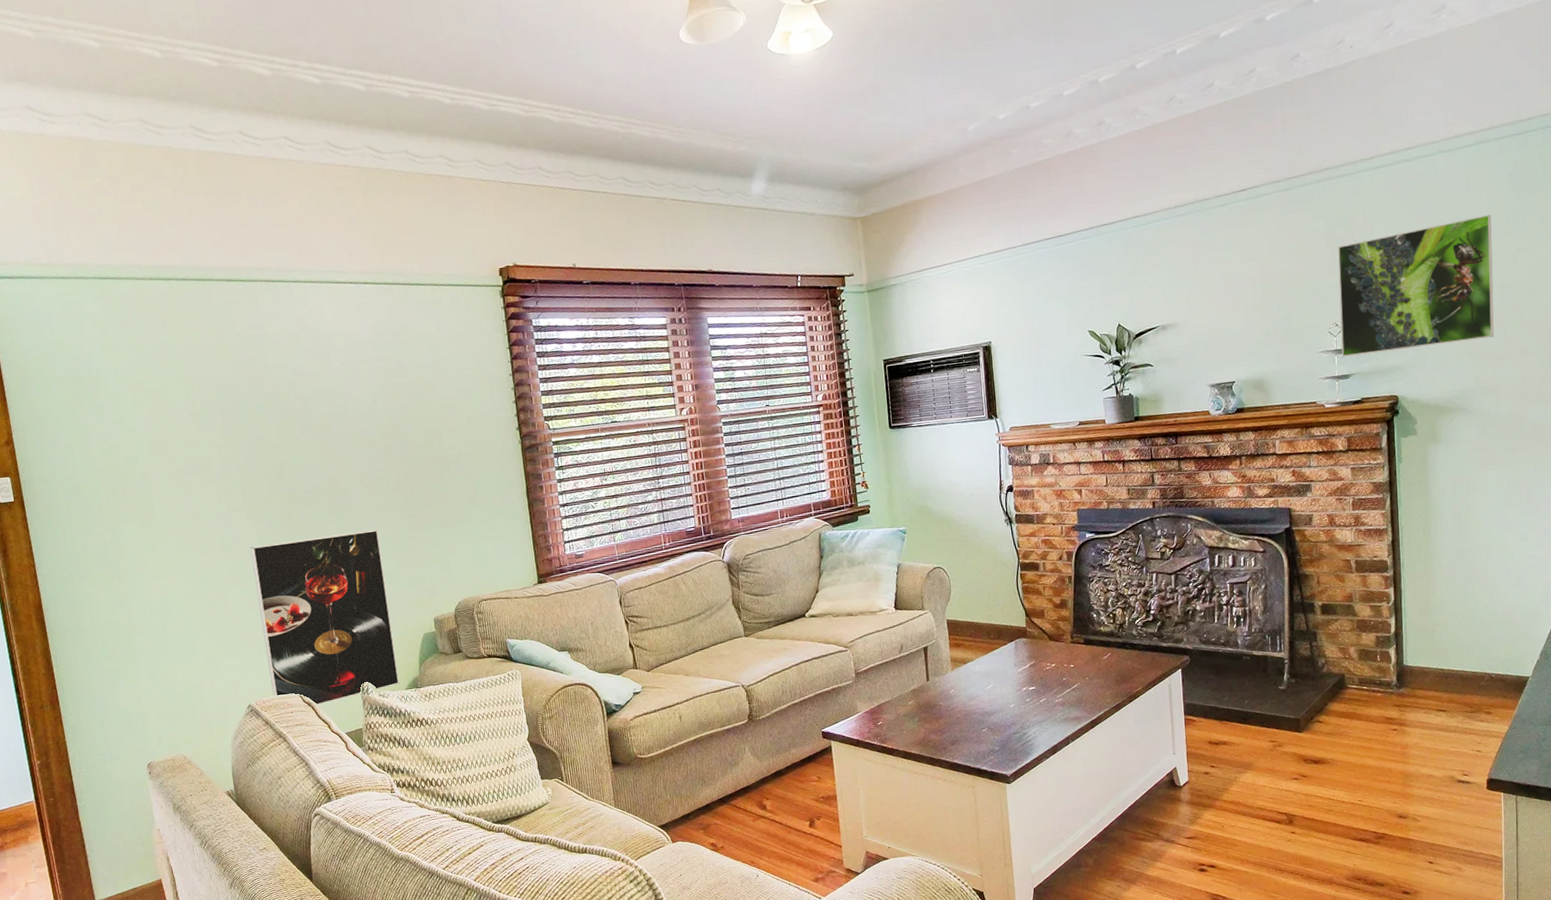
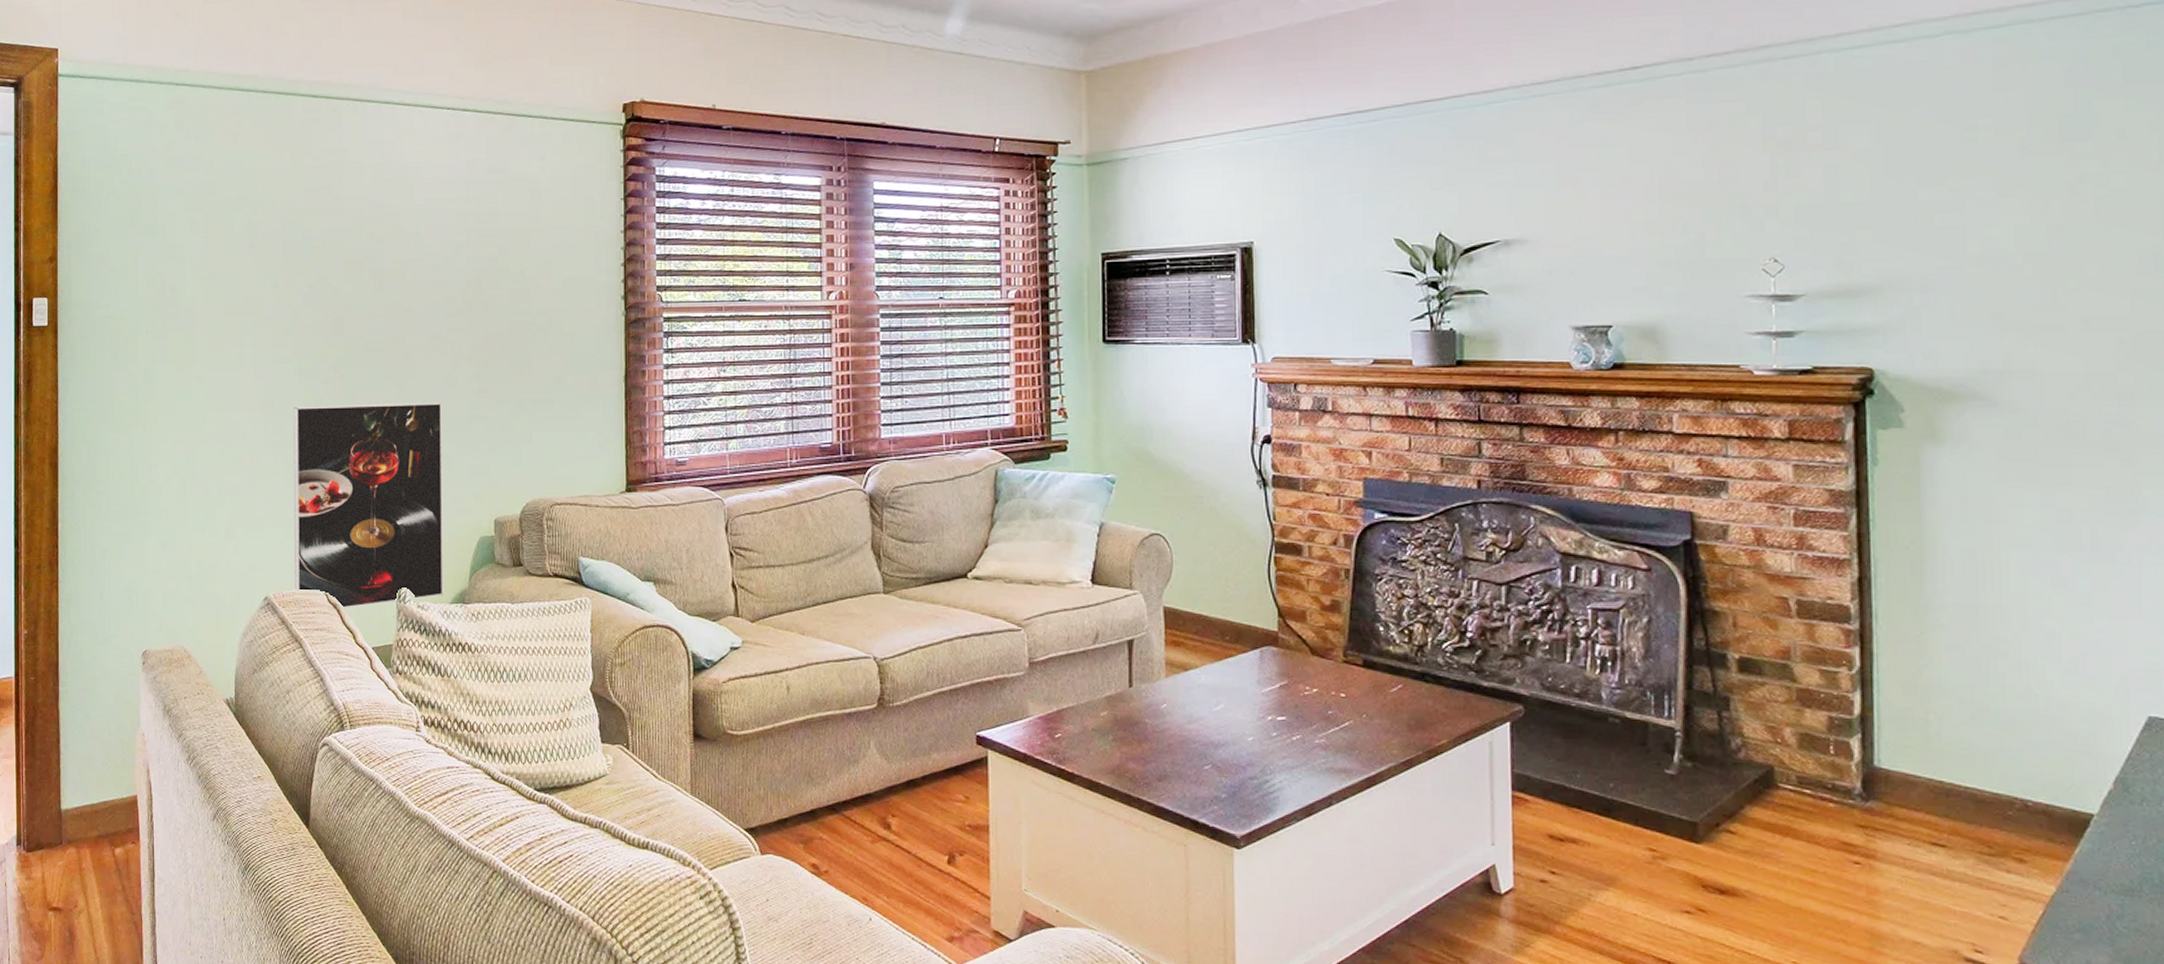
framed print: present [1338,214,1494,357] -> none [1780,123,2037,306]

